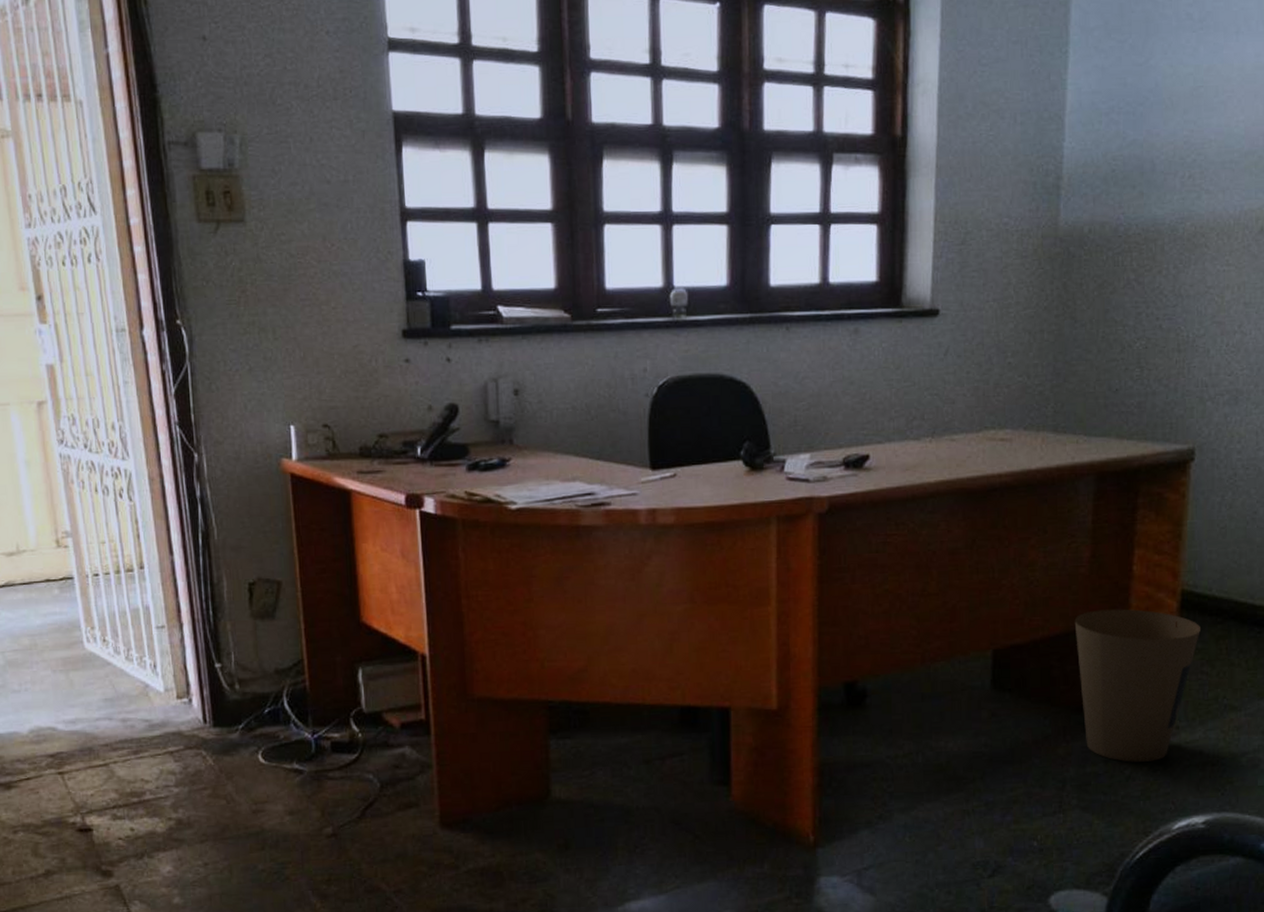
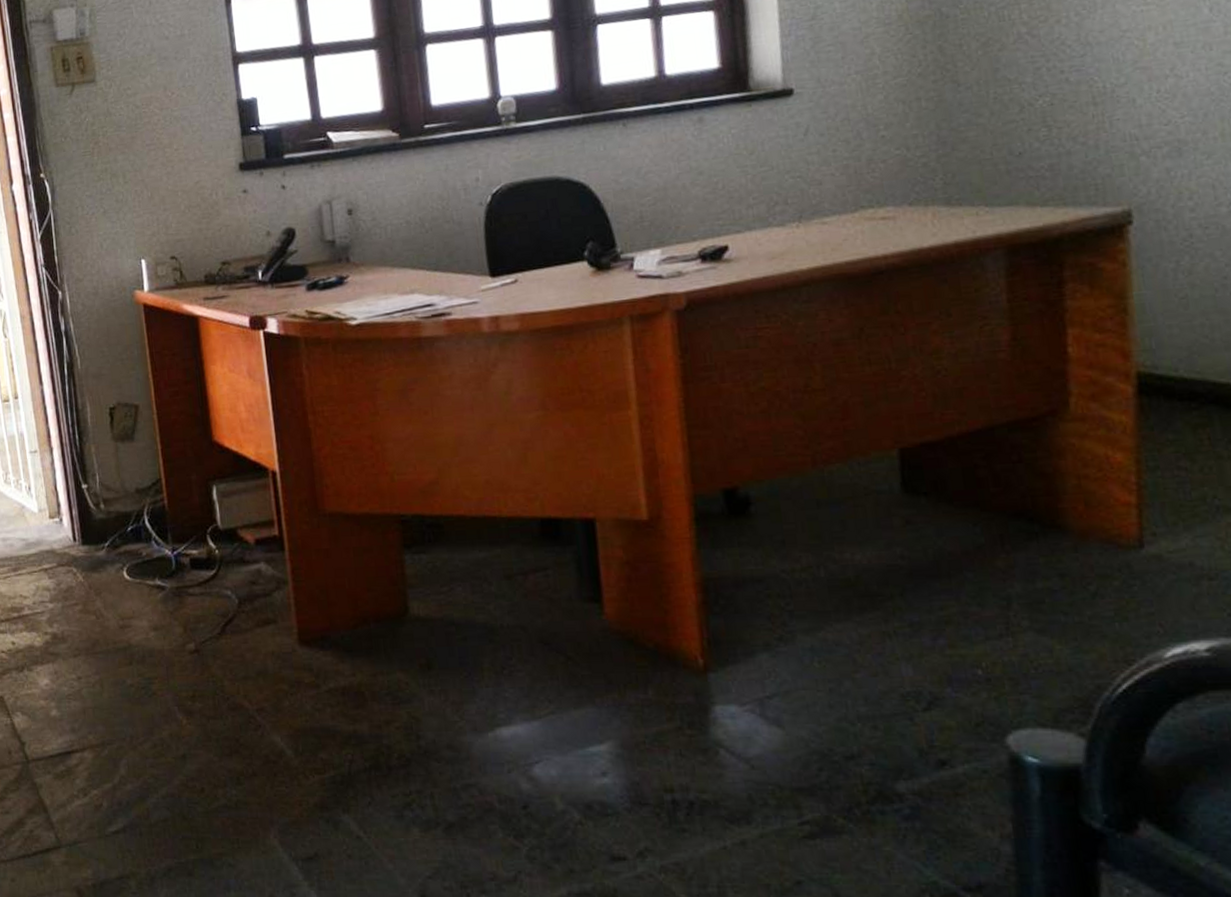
trash can: present [1074,608,1200,762] -> none [998,396,1170,576]

